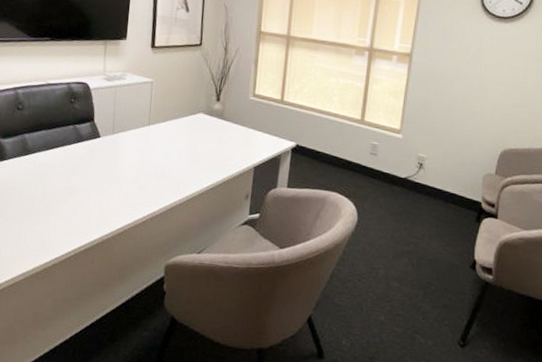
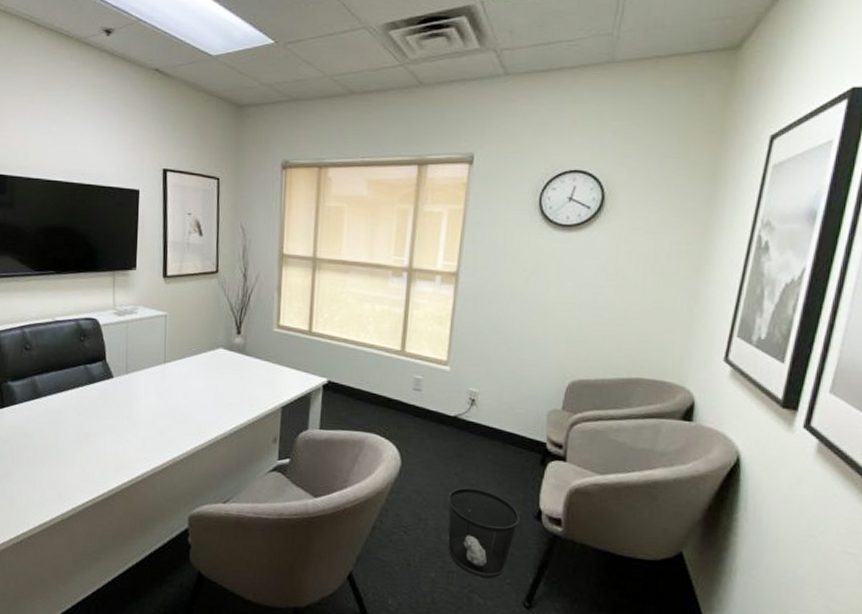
waste bin: none [396,240,457,320] -> present [448,487,520,578]

